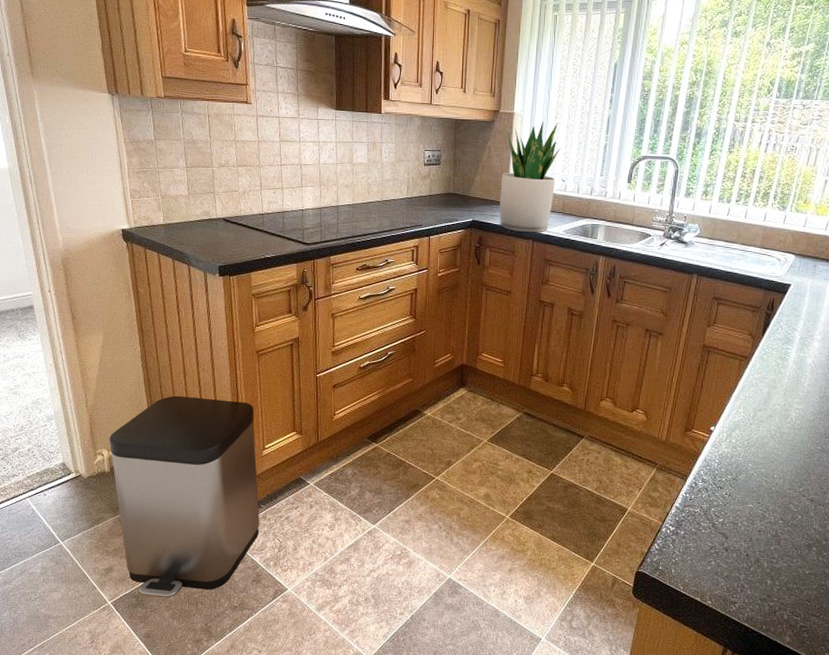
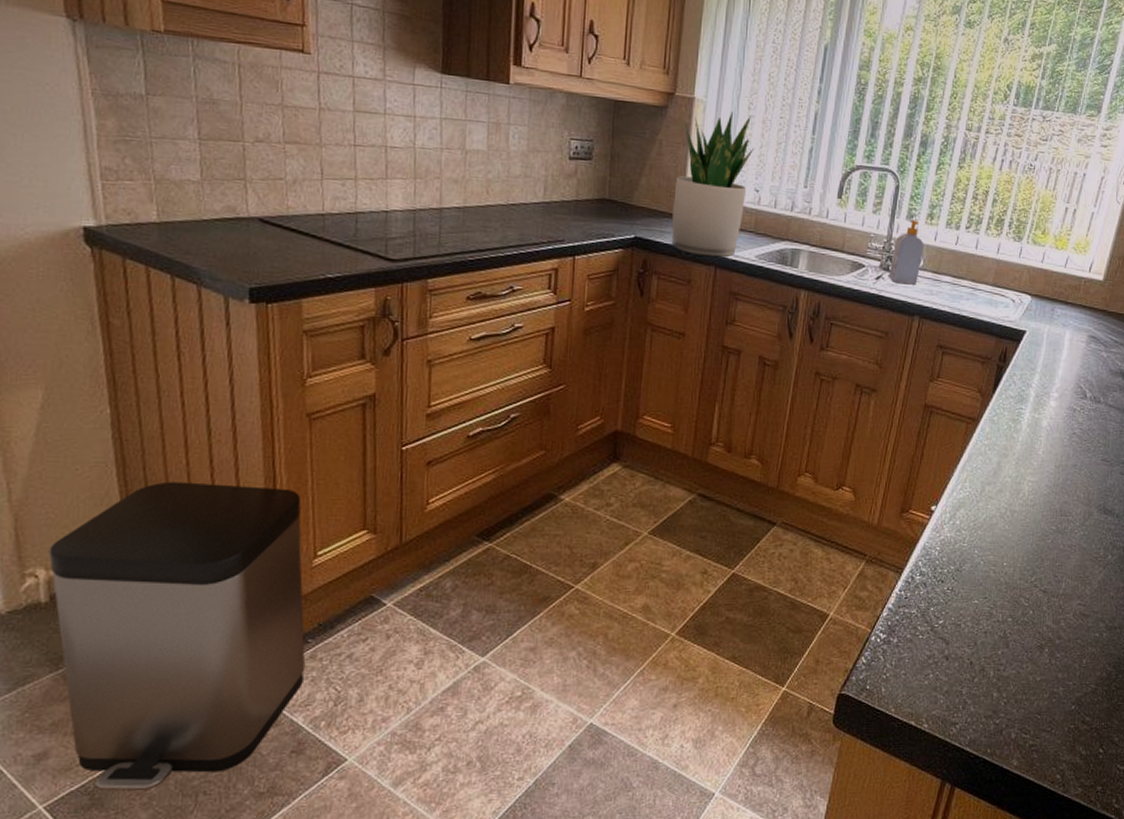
soap bottle: none [671,197,700,249] -> present [889,220,924,285]

